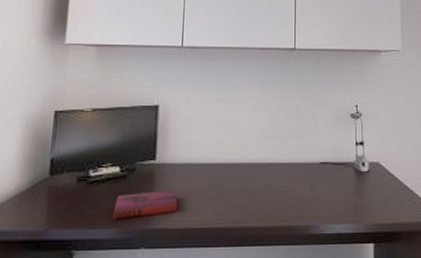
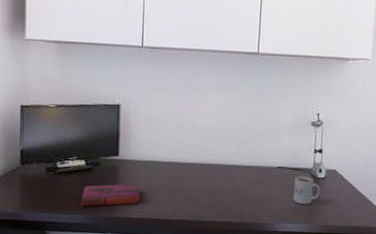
mug: none [338,171,365,202] -> present [293,176,320,205]

